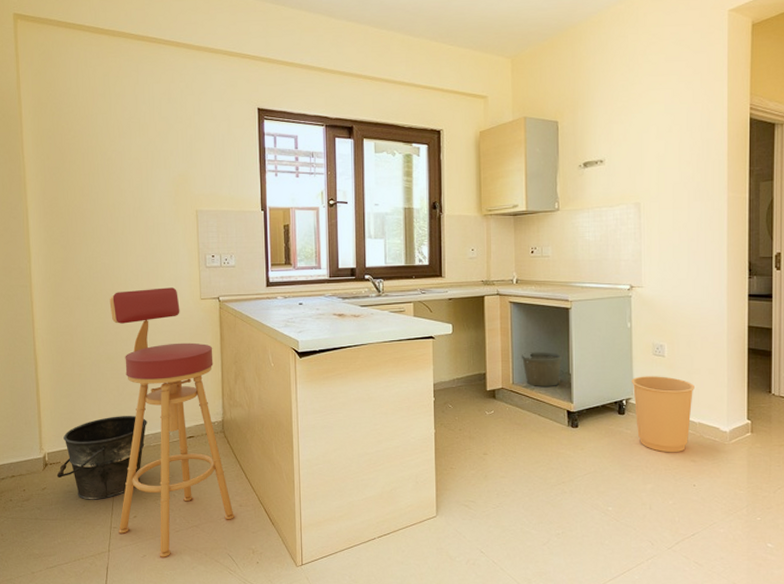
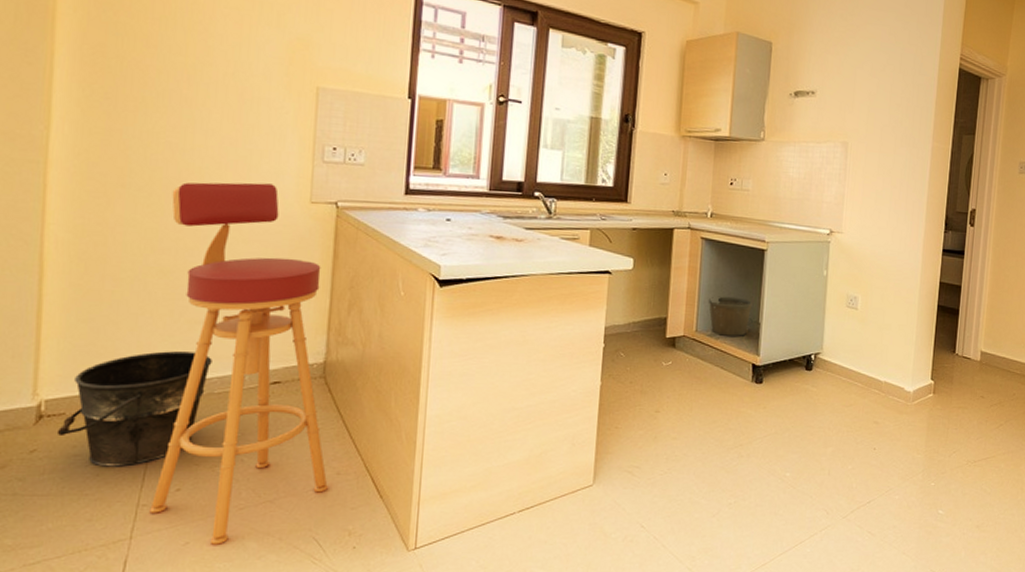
trash can: present [632,376,694,453] -> none [822,329,884,414]

